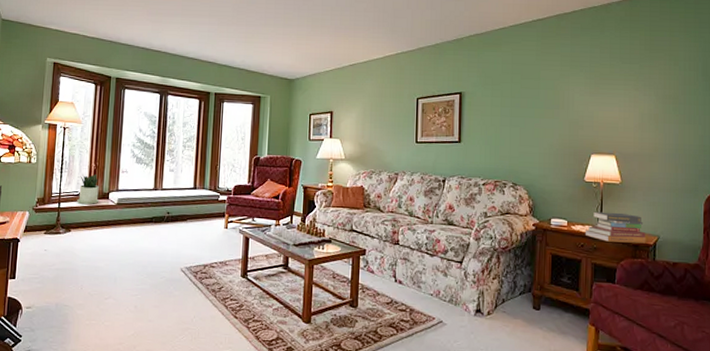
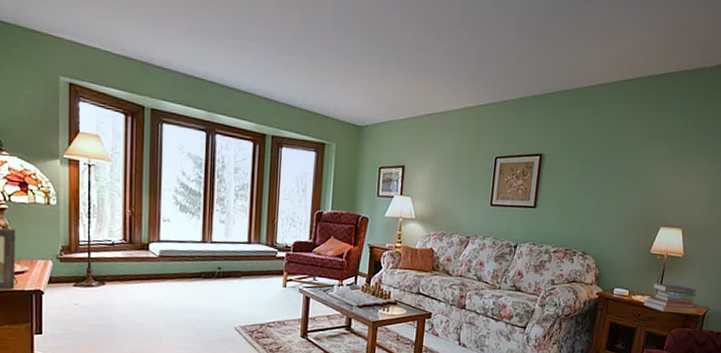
planter: present [77,174,99,205] -> none [111,222,138,256]

